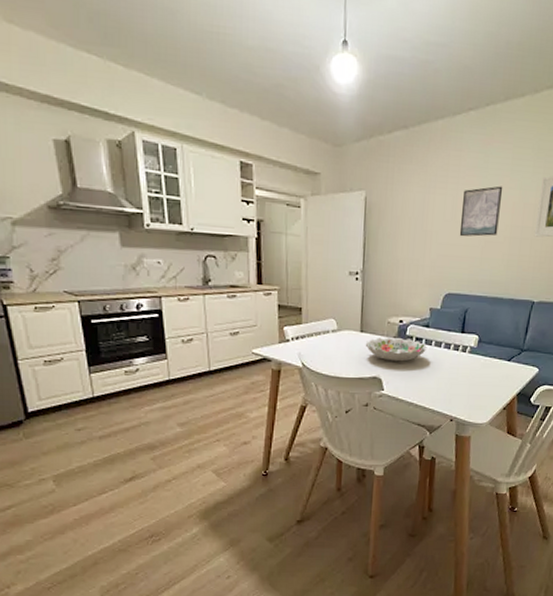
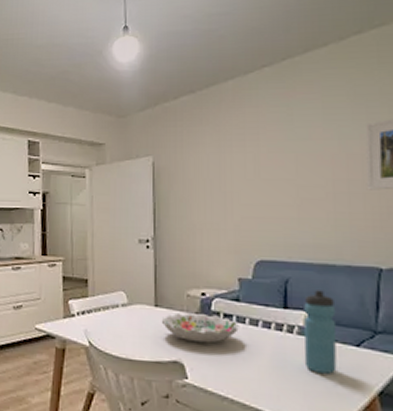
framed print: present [459,185,503,237] -> none [266,138,316,196]
water bottle: none [471,318,498,382] -> present [304,290,337,374]

